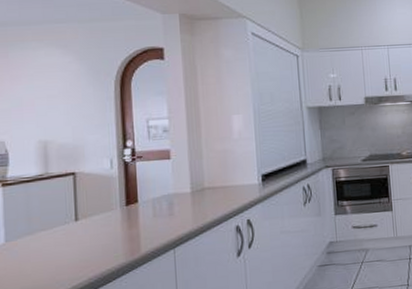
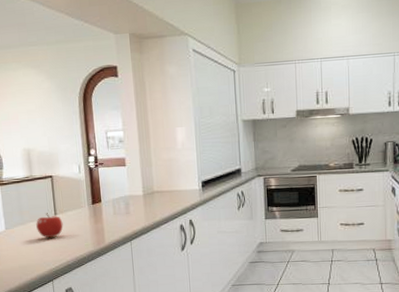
fruit: none [49,218,86,251] -> present [36,213,63,238]

